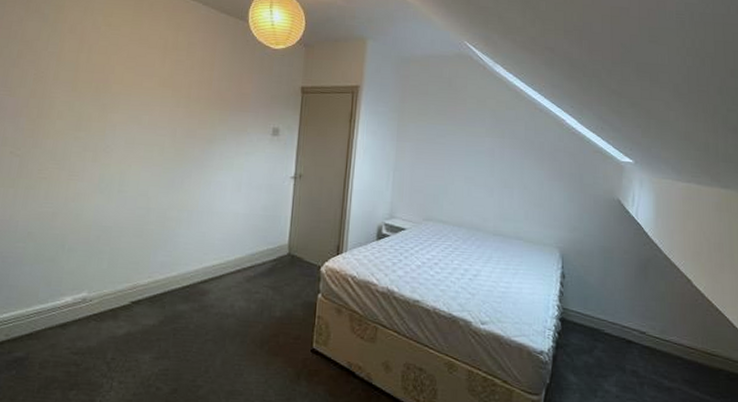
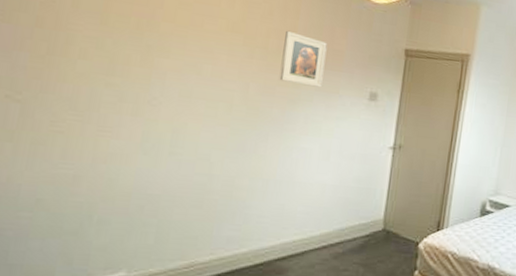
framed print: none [199,81,237,127] -> present [279,30,328,88]

